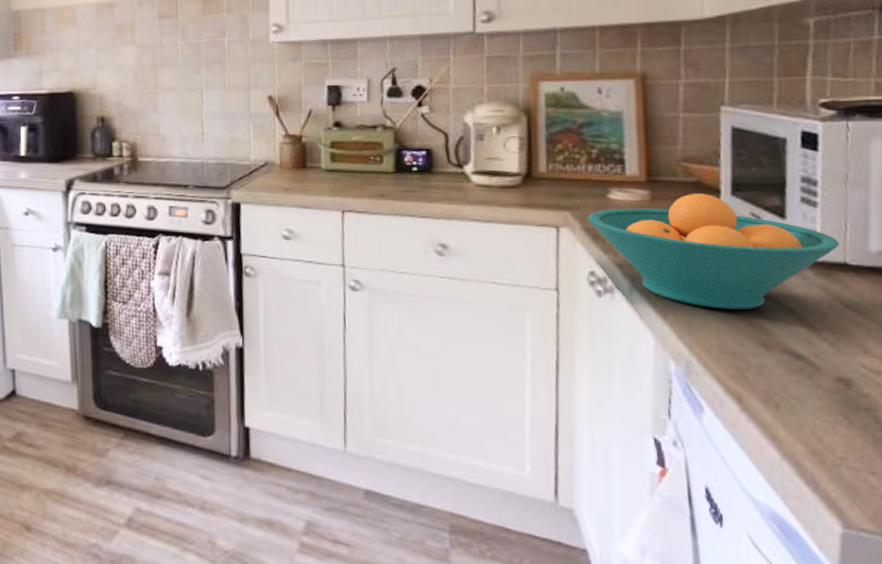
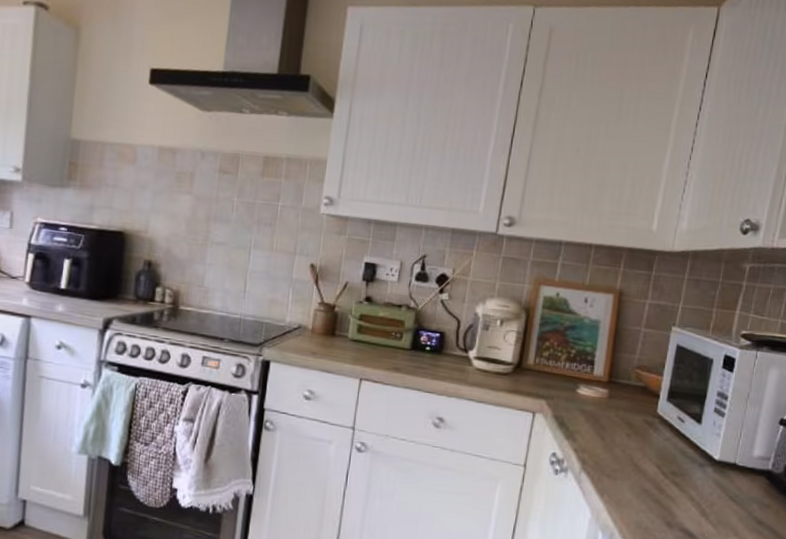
fruit bowl: present [587,193,840,309] -> none [558,396,734,495]

